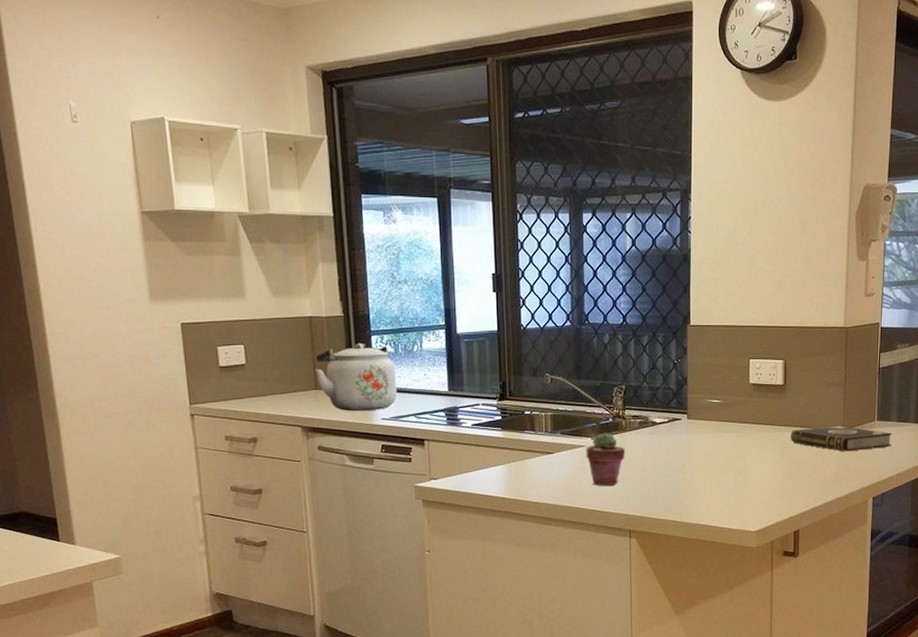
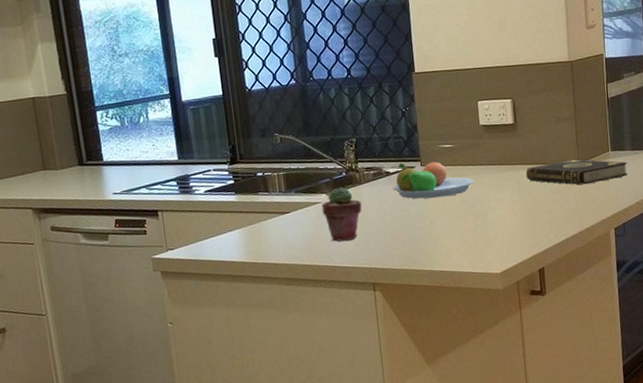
kettle: present [315,342,397,412] -> none [42,119,127,189]
fruit bowl: none [657,414,739,452] -> present [392,161,475,199]

